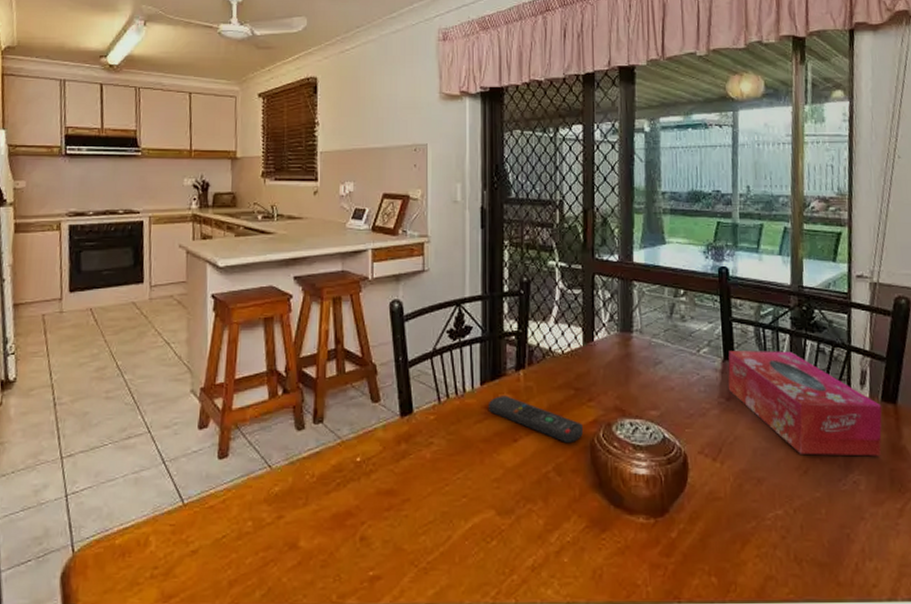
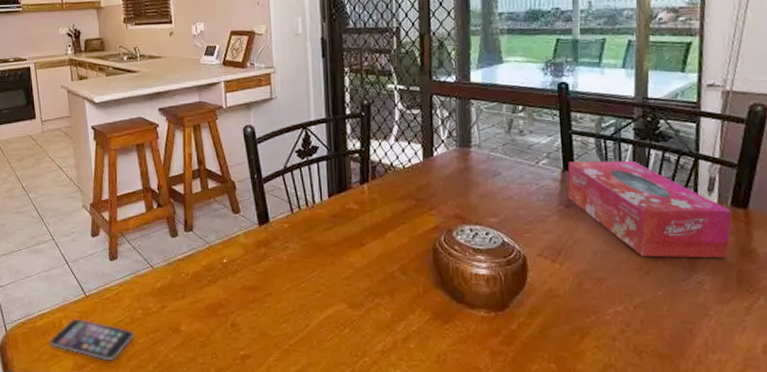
smartphone: none [130,534,241,587] -> present [50,319,135,360]
remote control: present [489,396,584,442] -> none [337,206,426,246]

